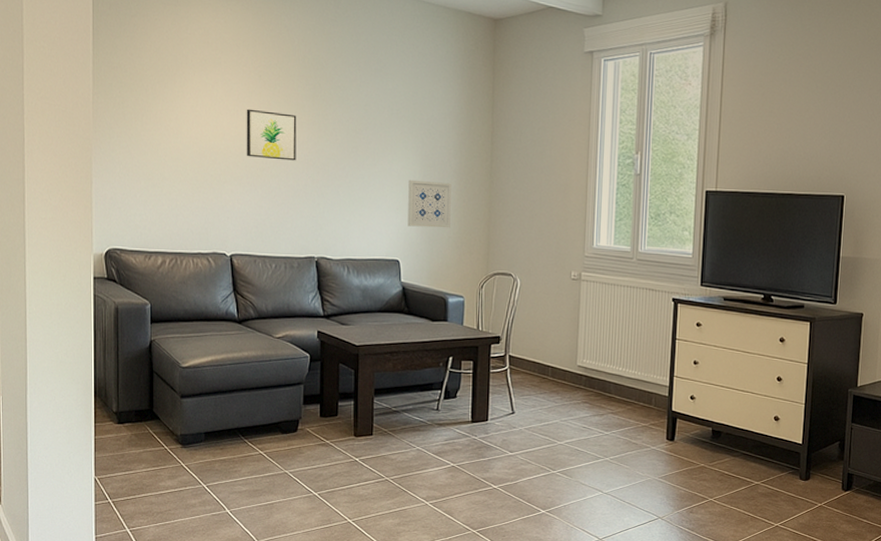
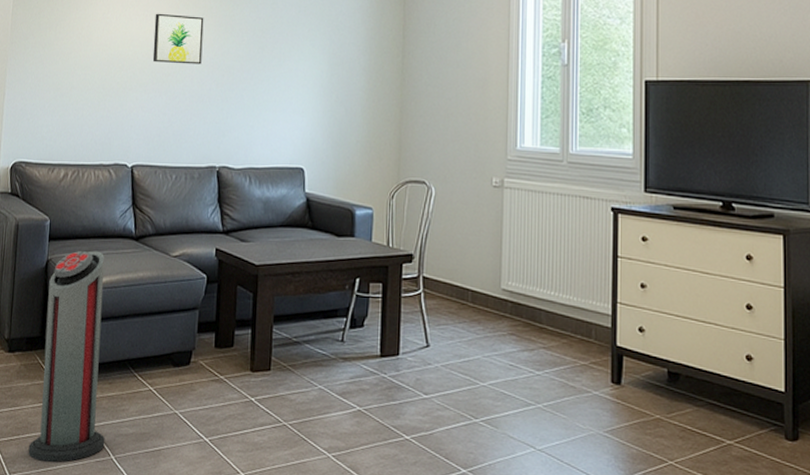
air purifier: none [145,332,220,517] -> present [28,250,105,462]
wall art: present [408,179,452,228] -> none [313,80,360,132]

